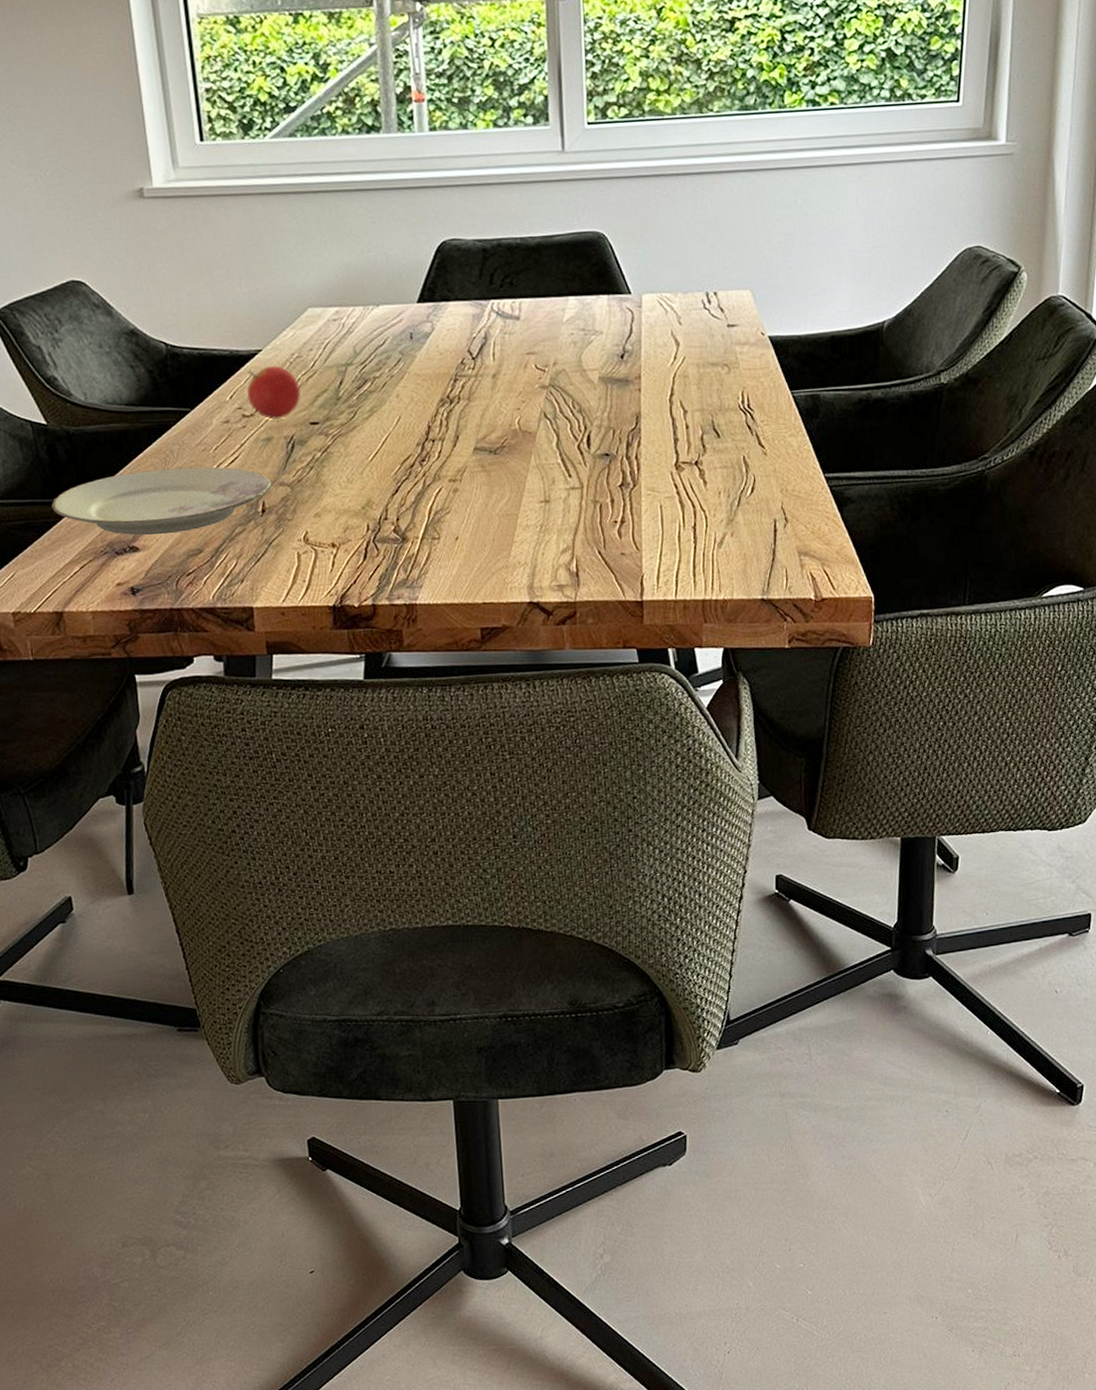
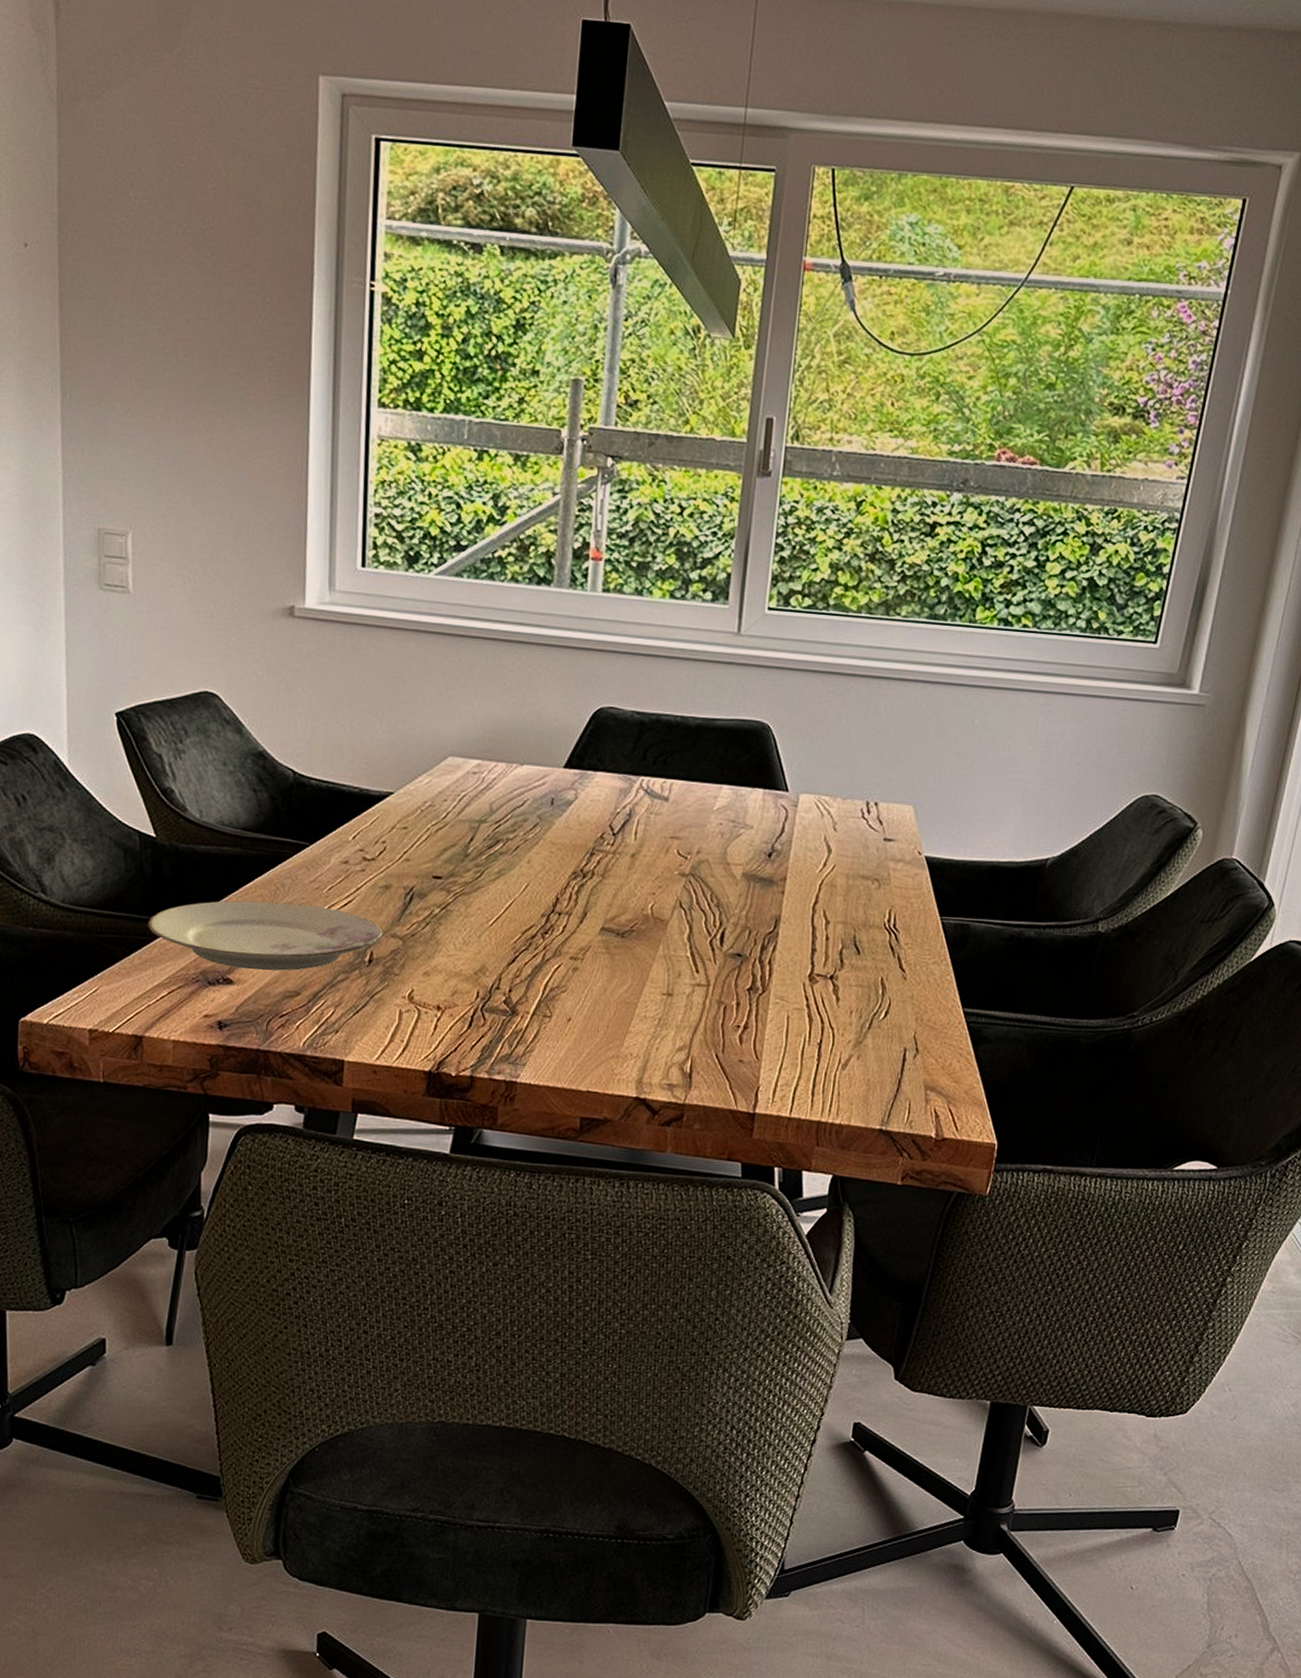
fruit: present [247,365,301,420] -> none [371,810,428,869]

